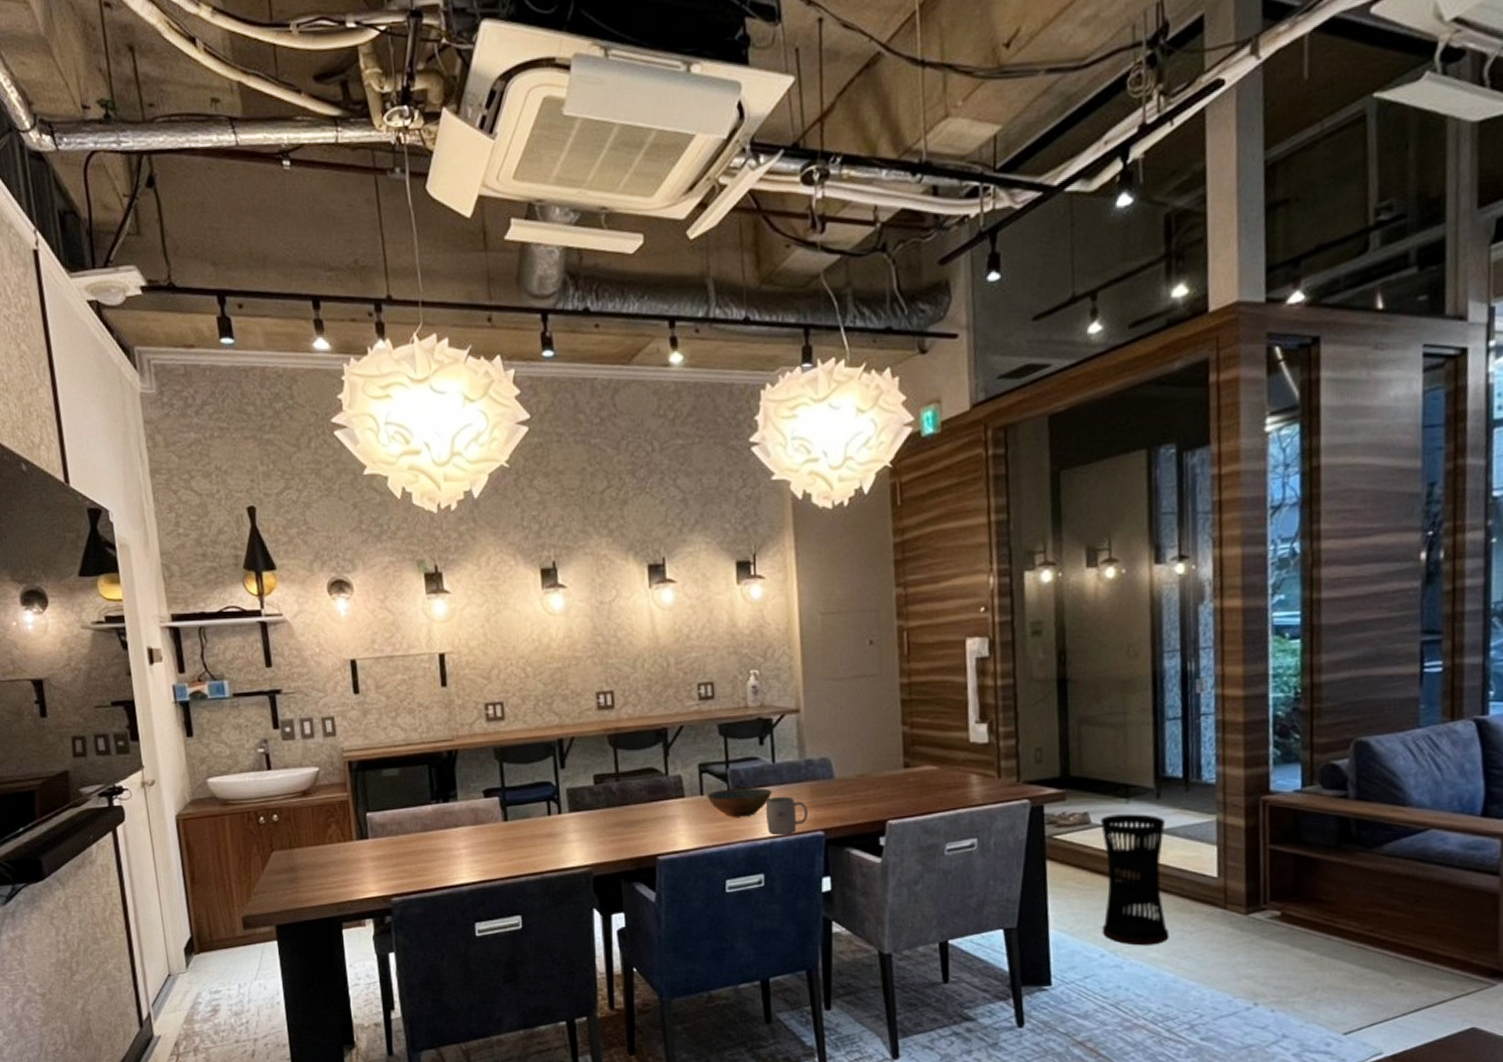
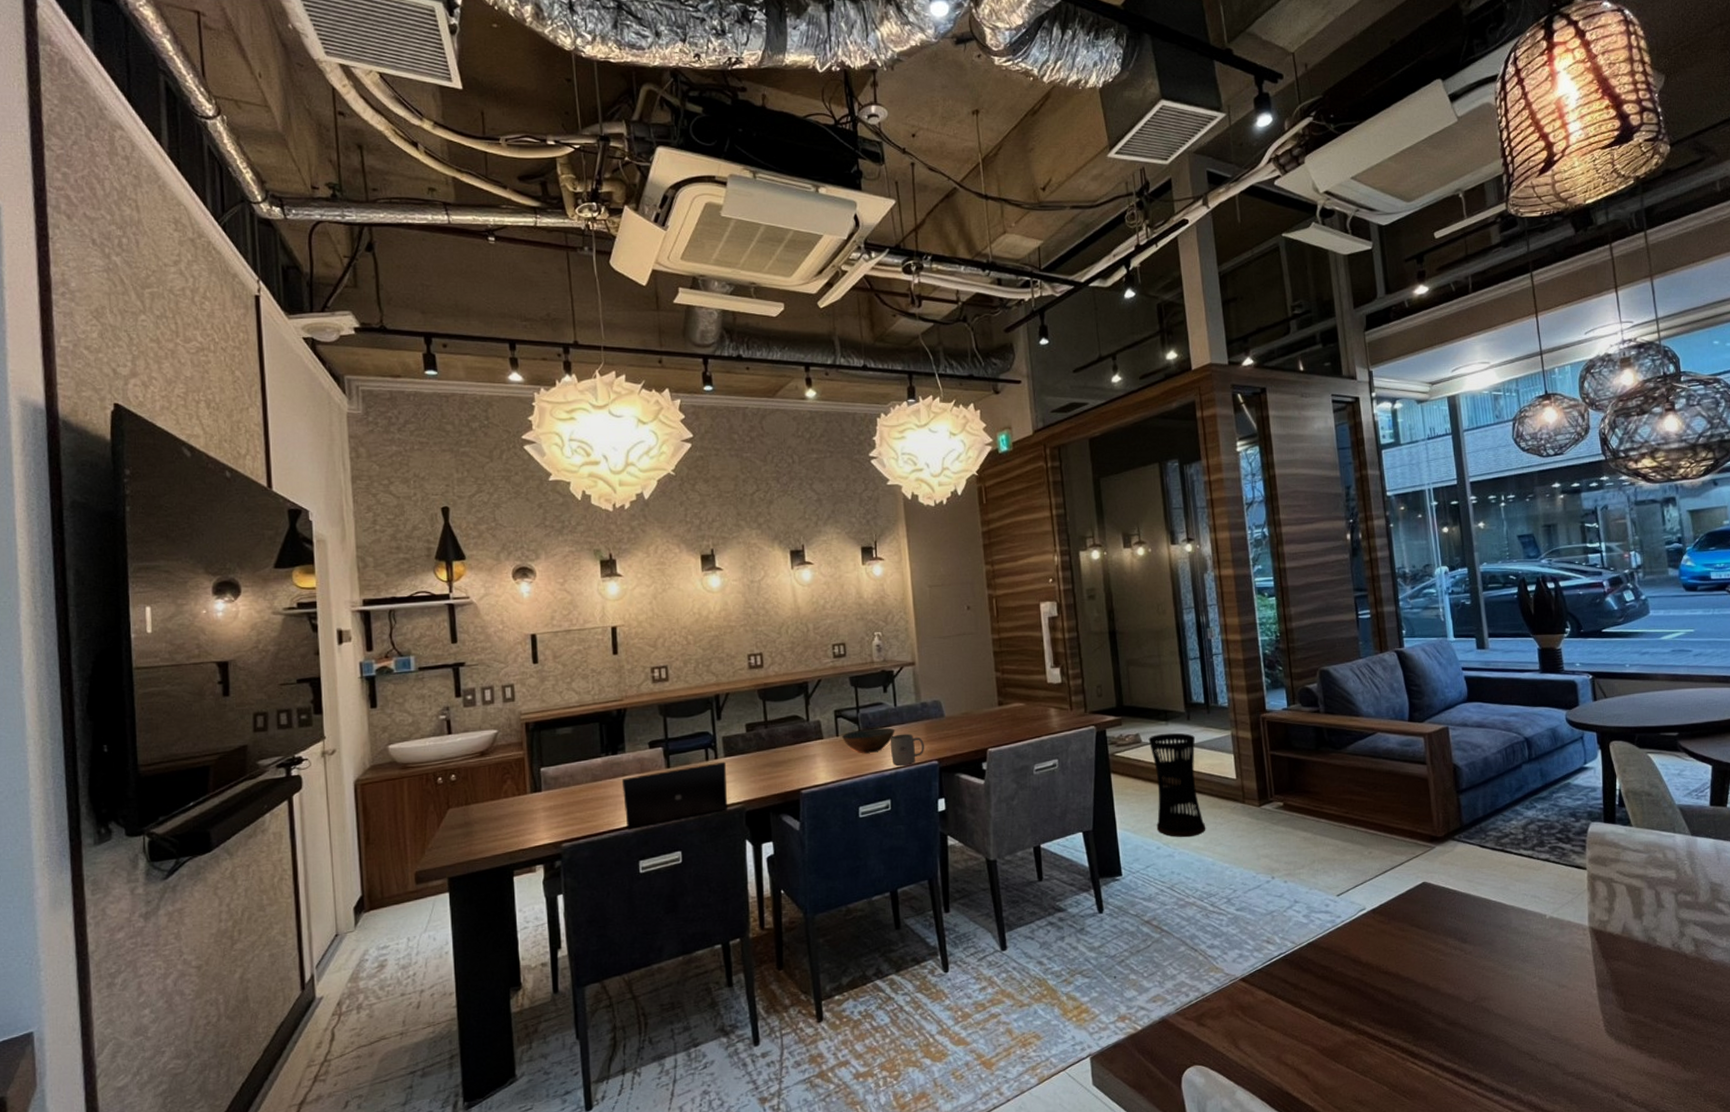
laptop: none [454,817,572,888] -> present [621,761,727,830]

